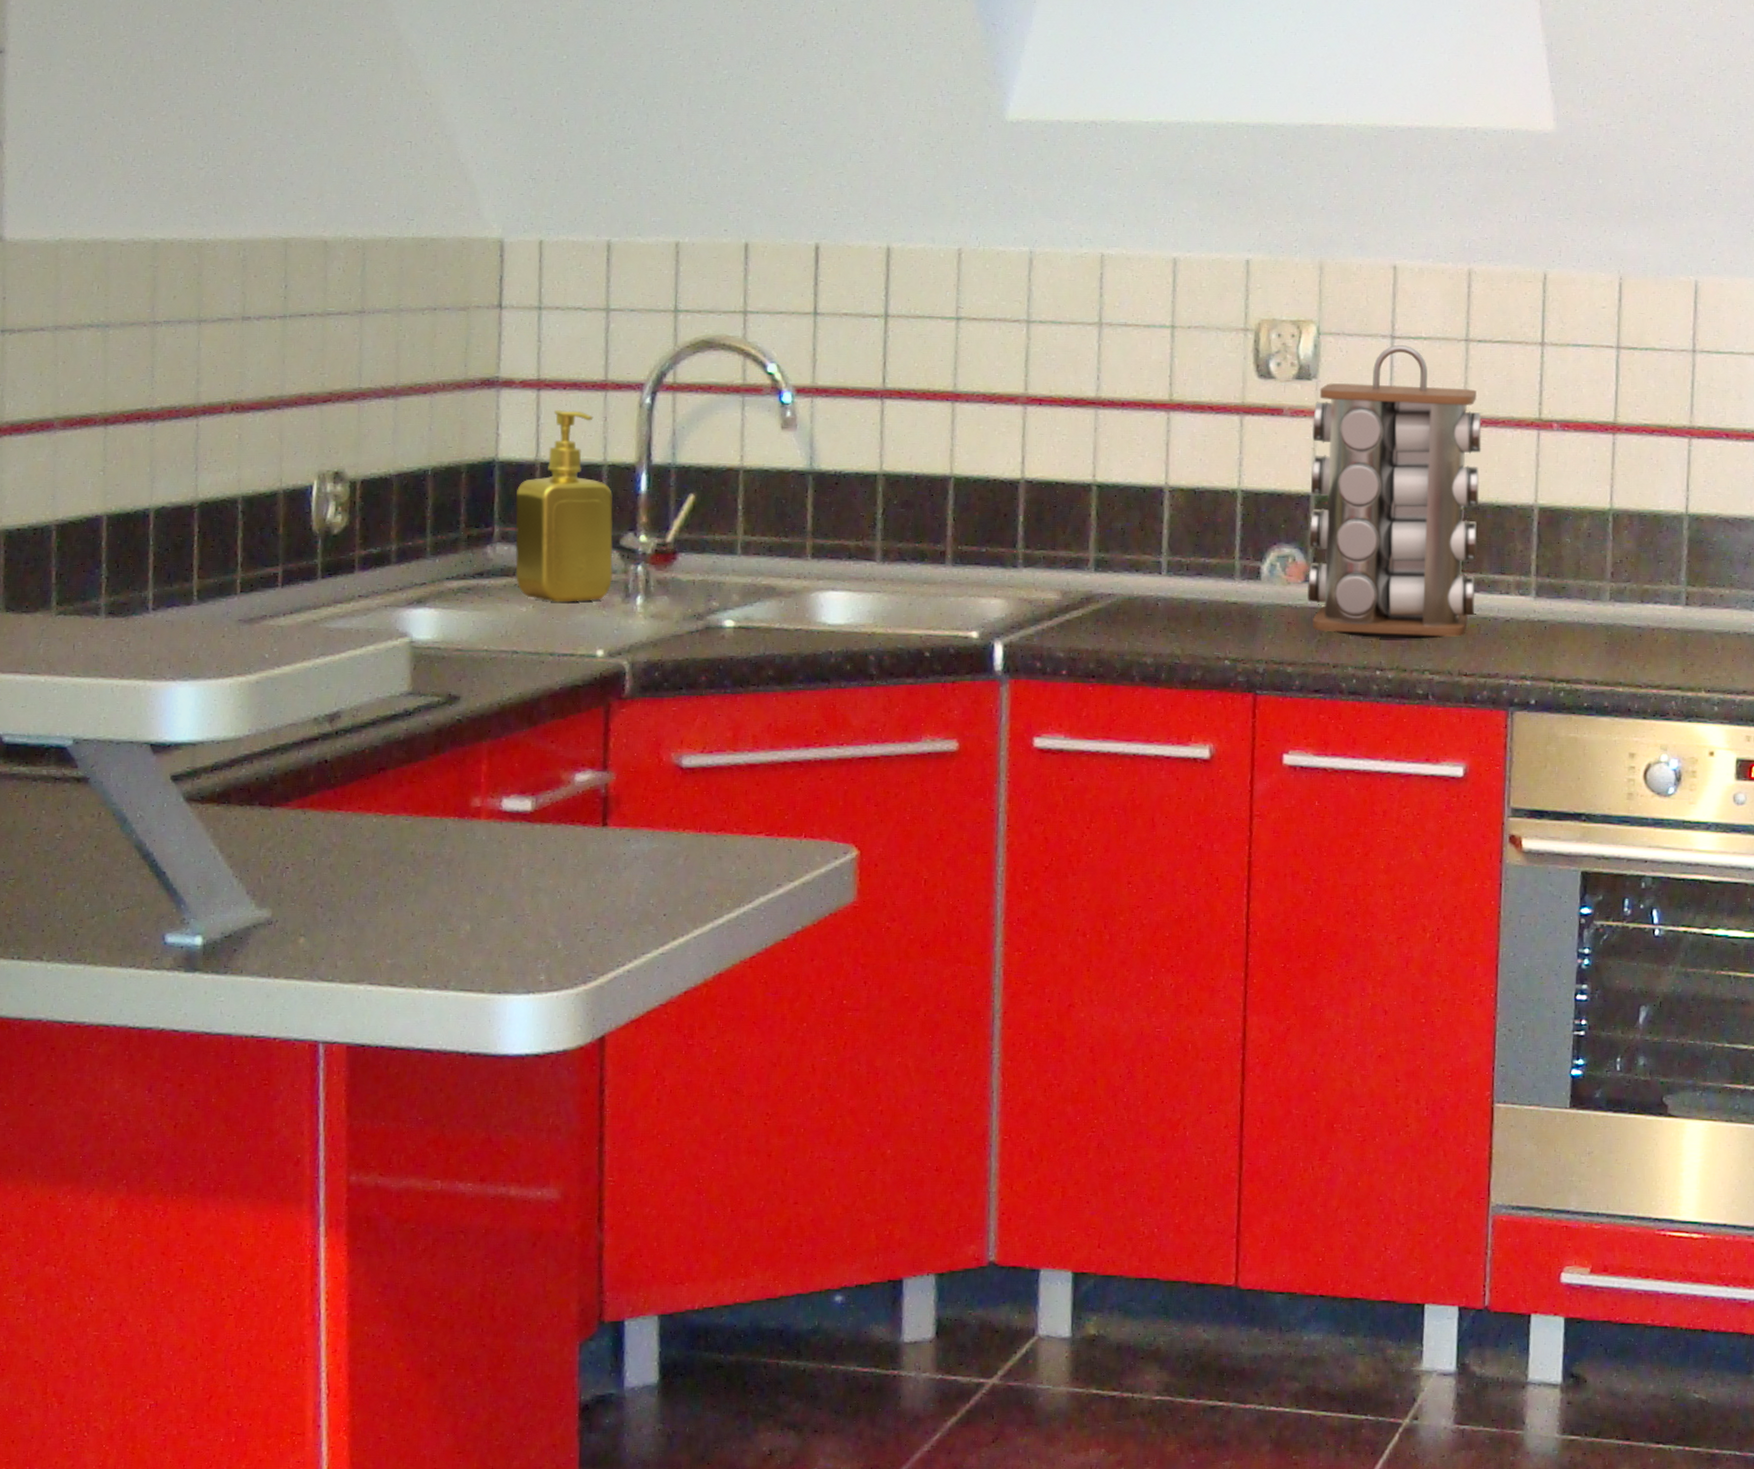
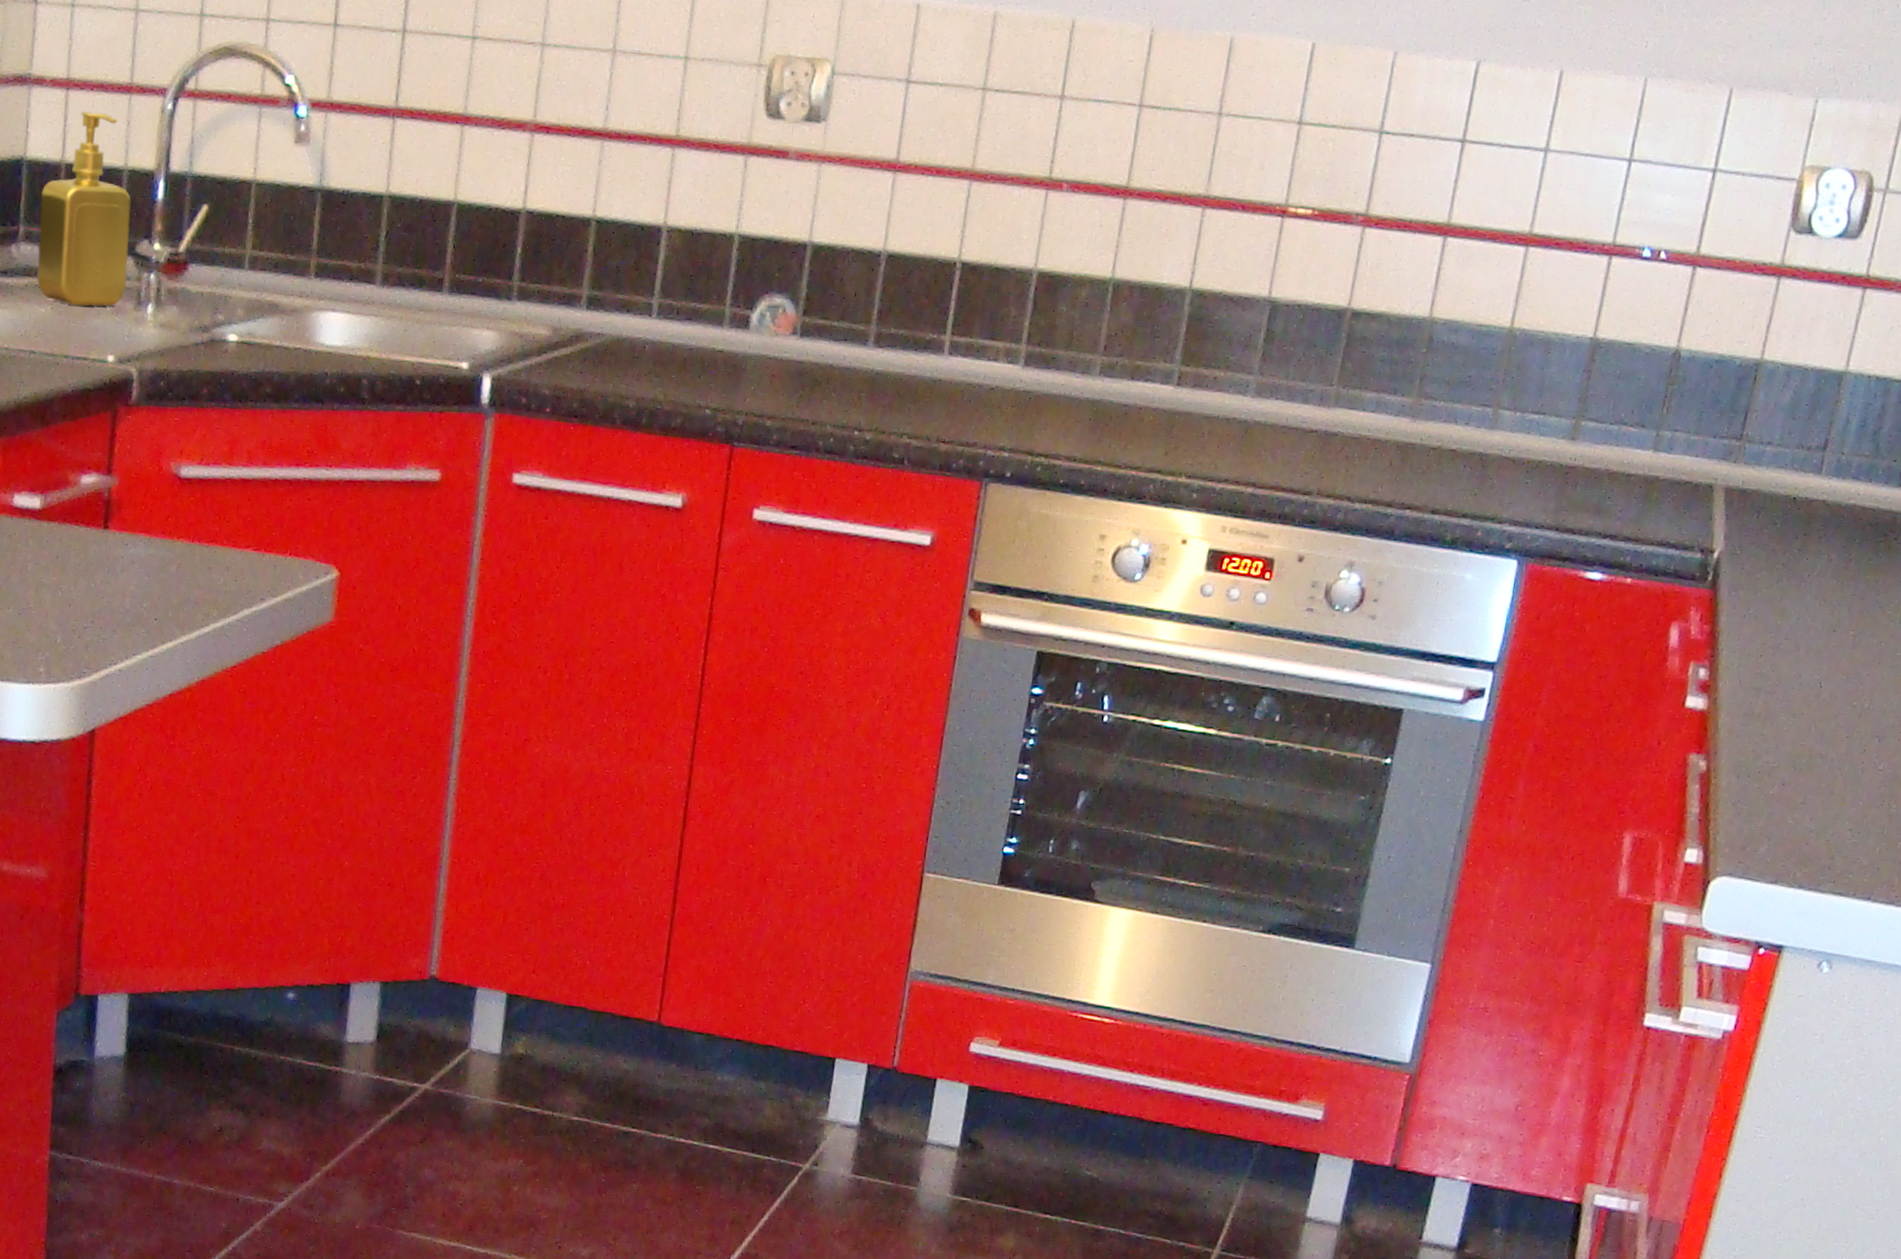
spice rack: present [1307,345,1482,640] -> none [794,90,990,402]

